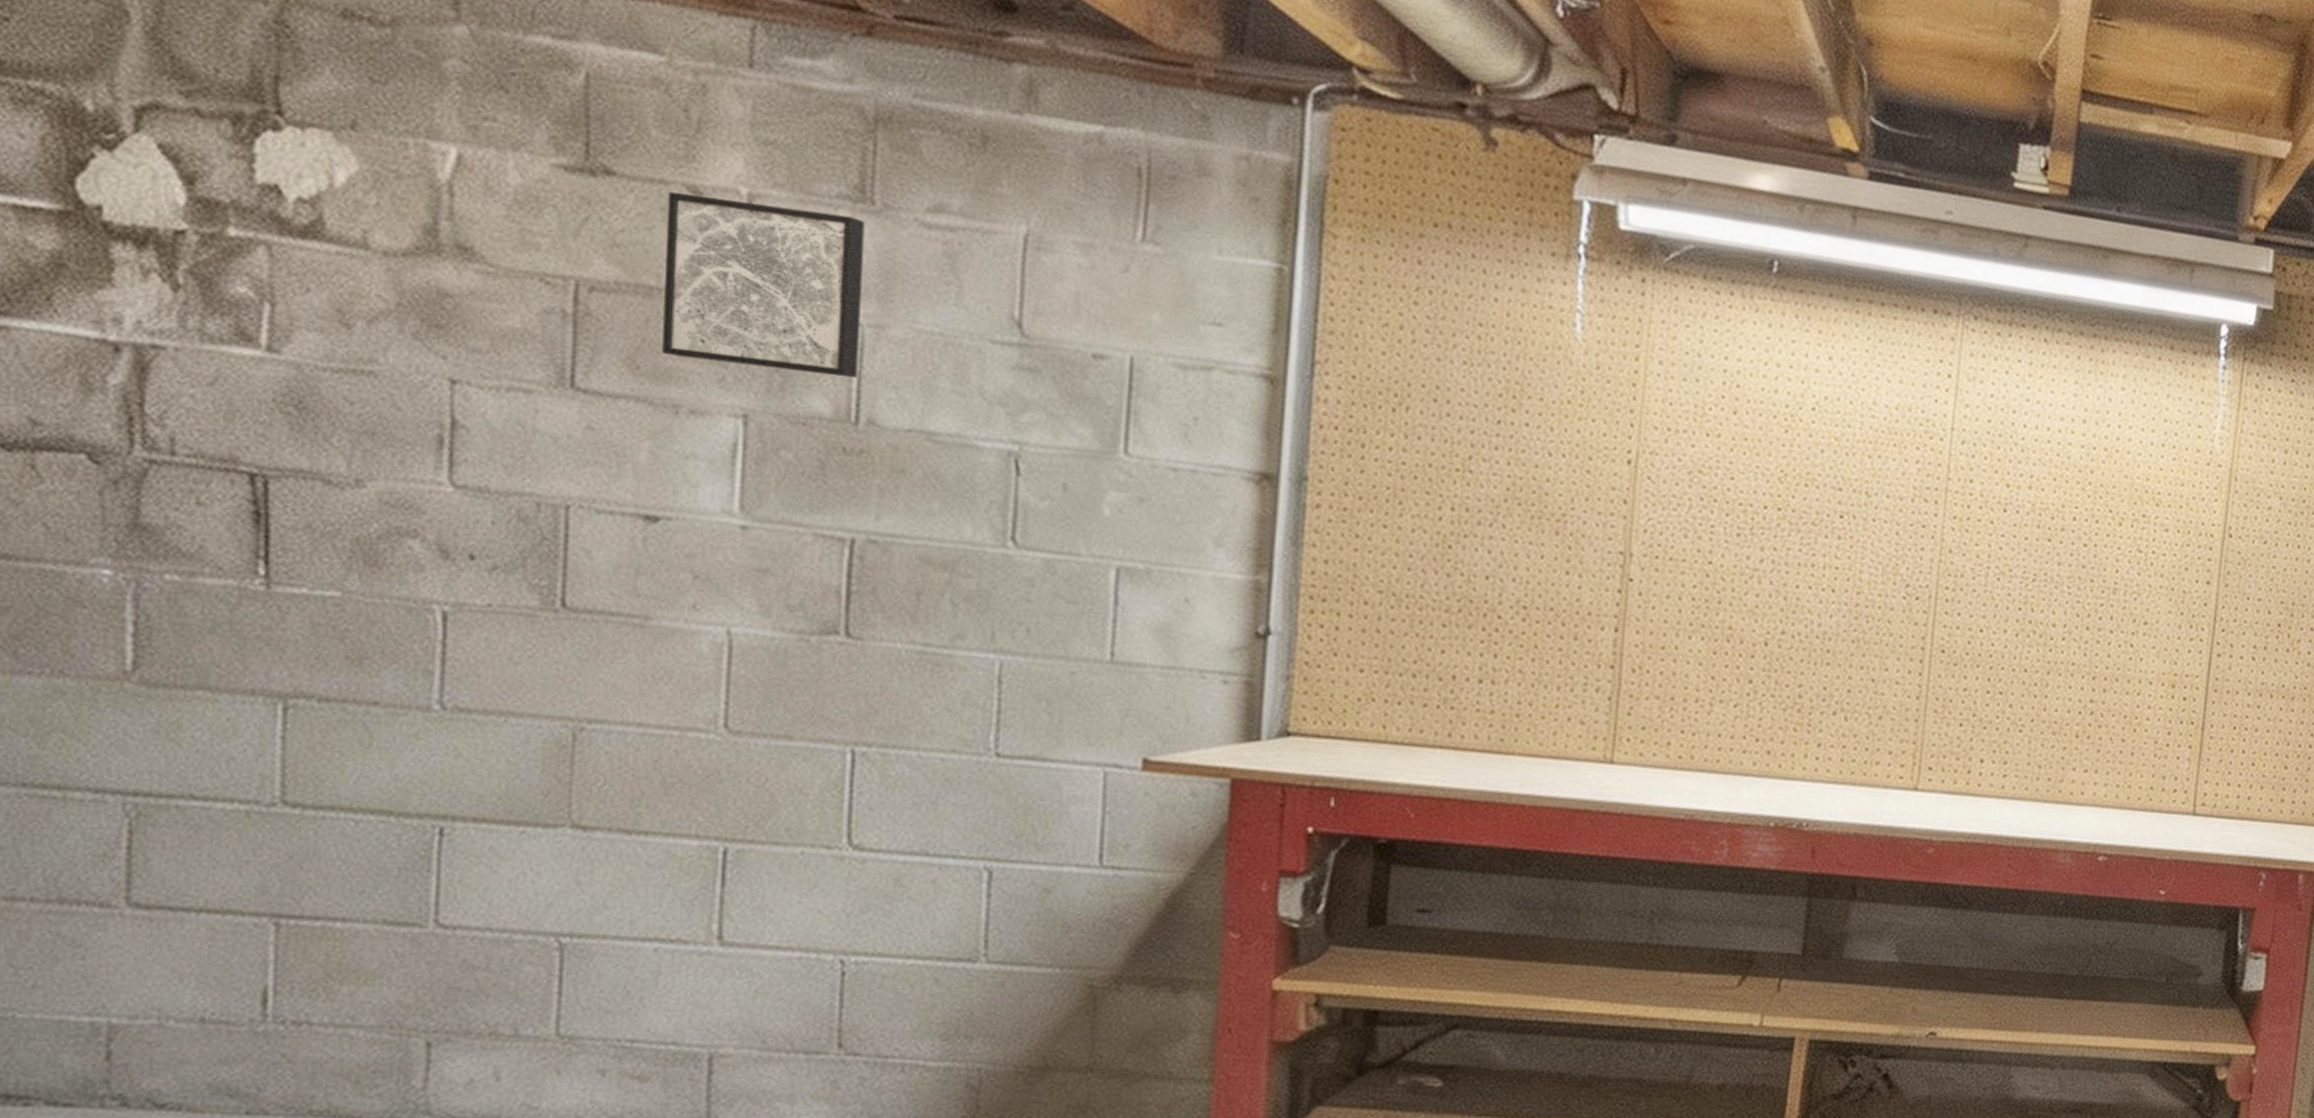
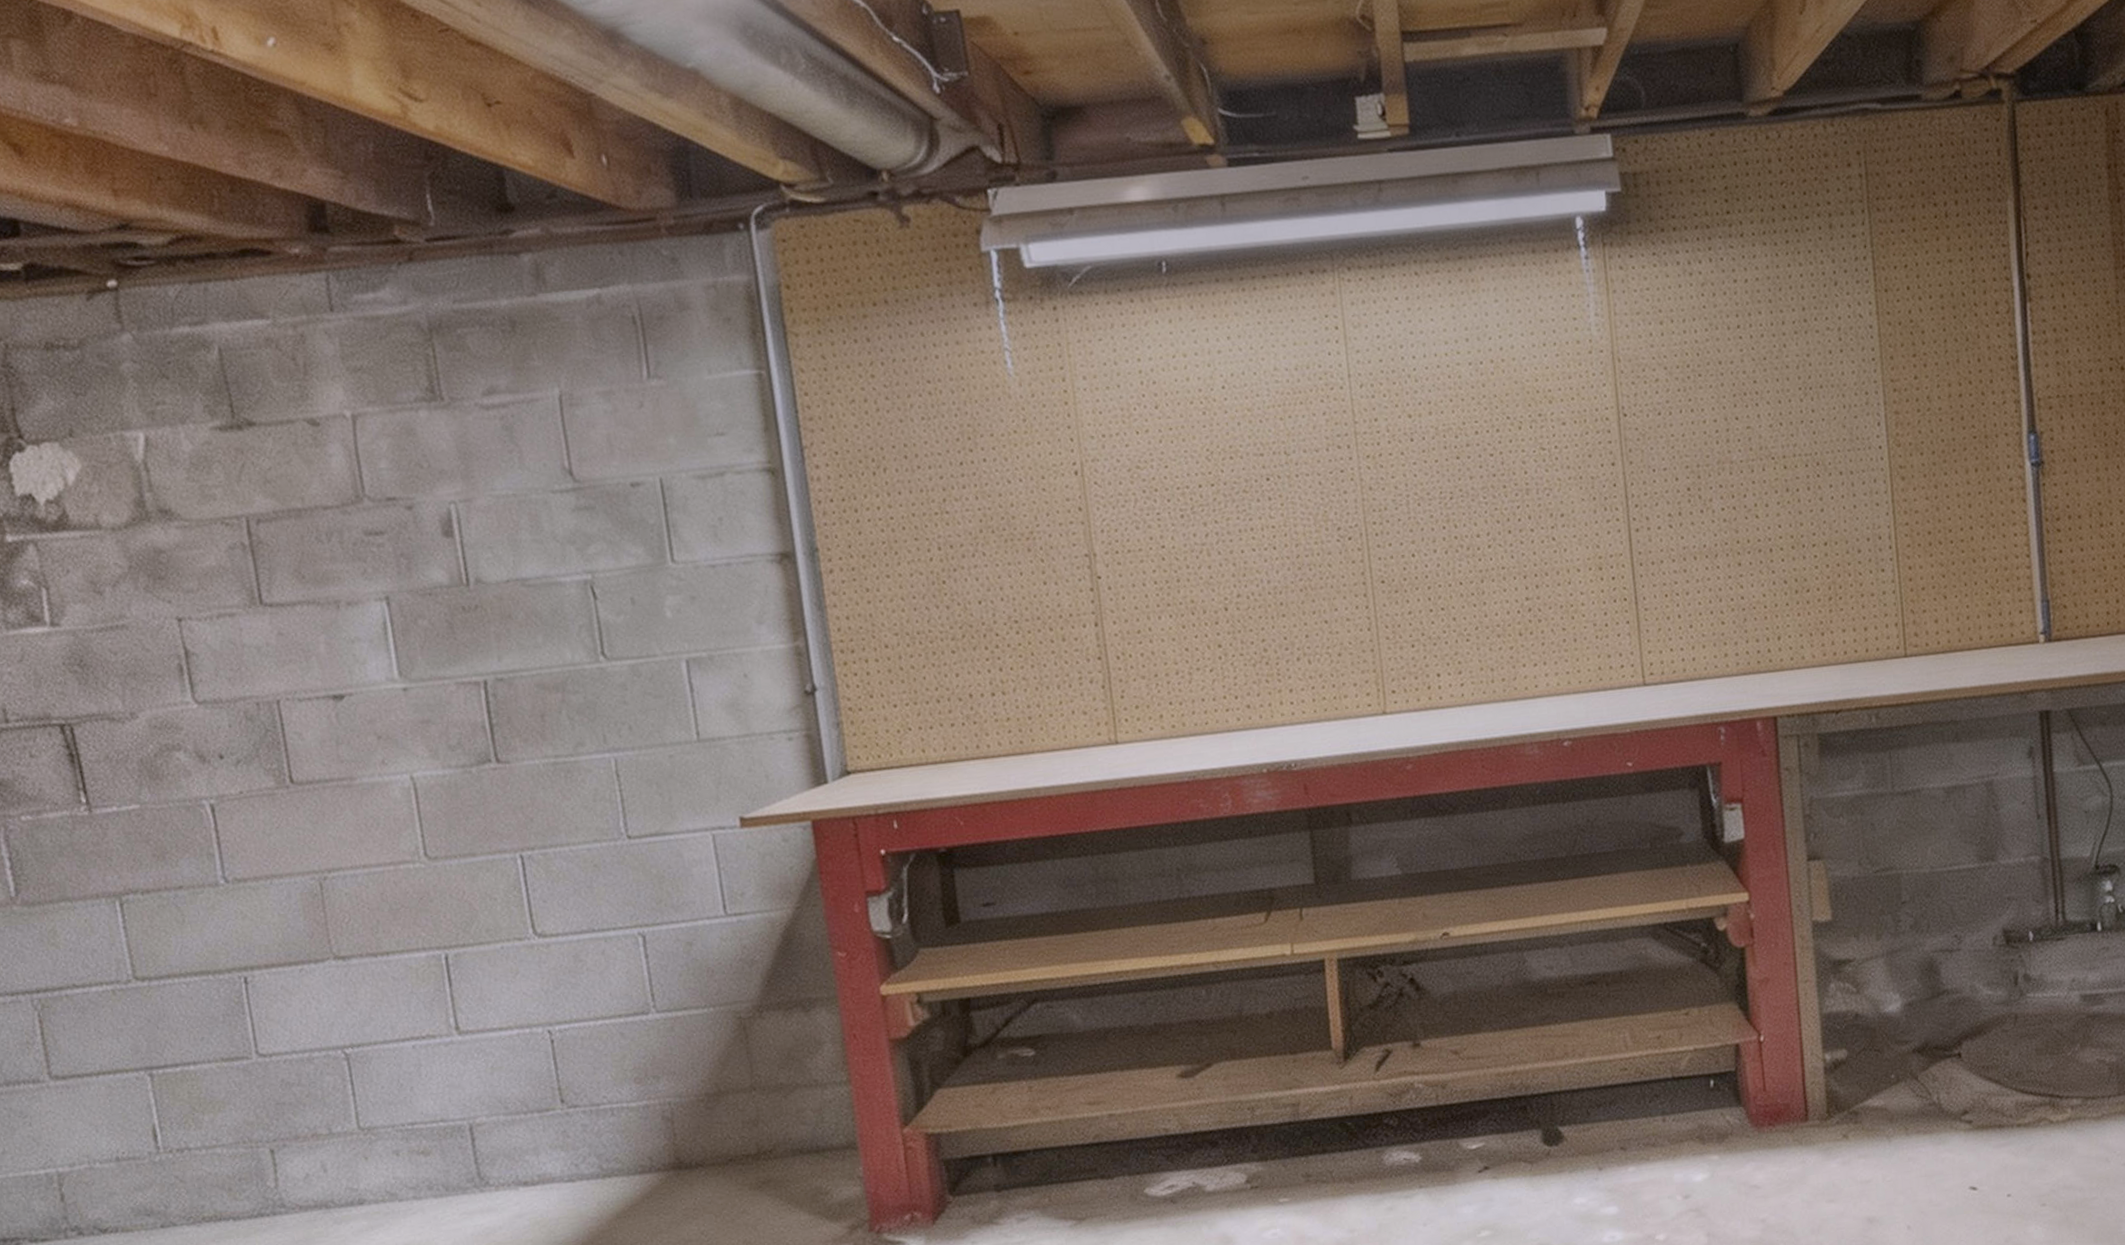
wall art: present [662,192,865,379] -> none [295,414,461,562]

